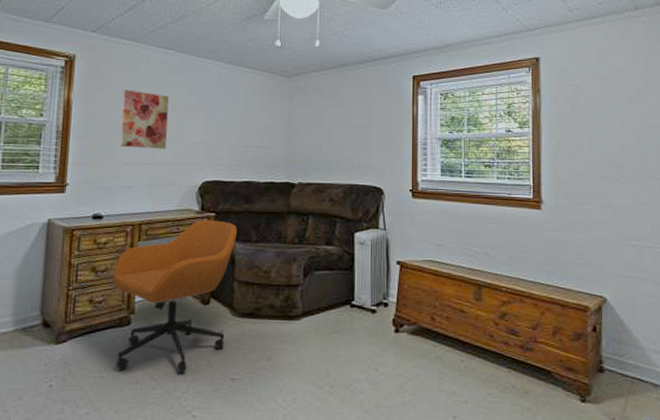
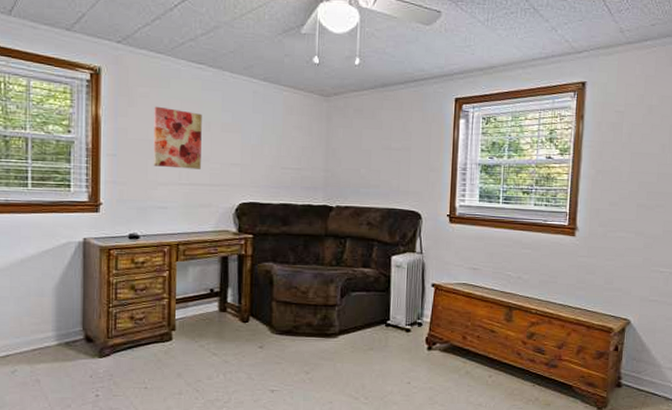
office chair: present [112,220,237,373] -> none [152,241,275,385]

